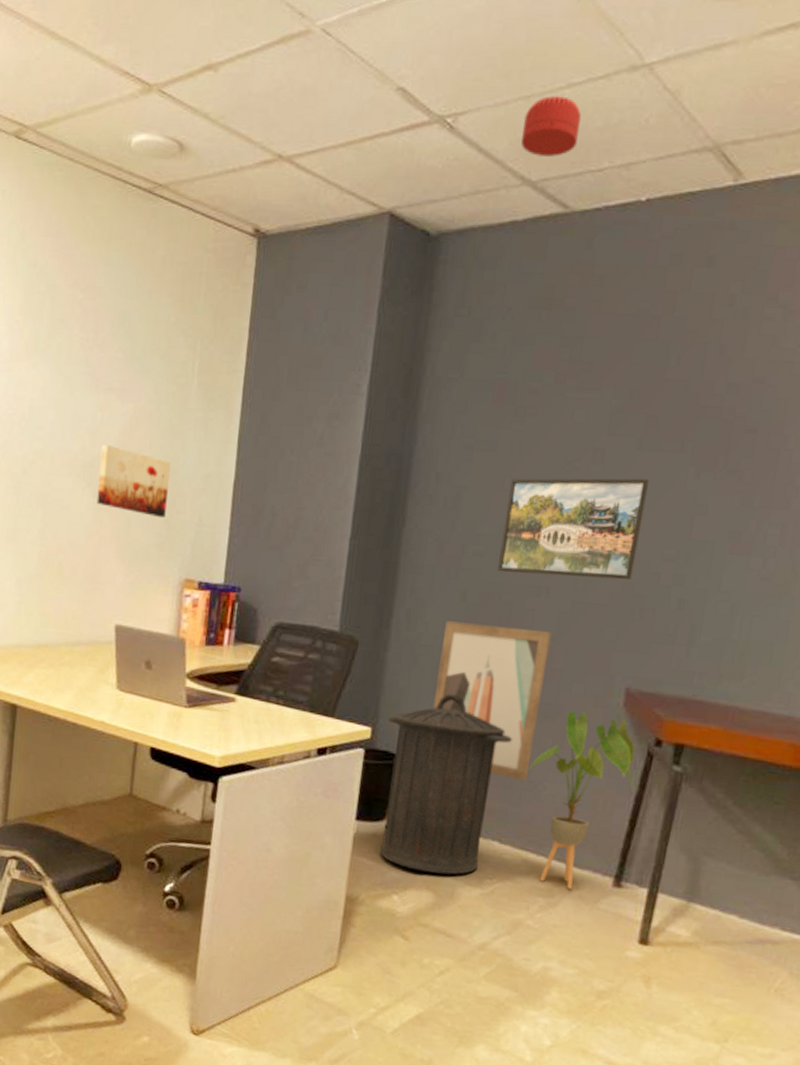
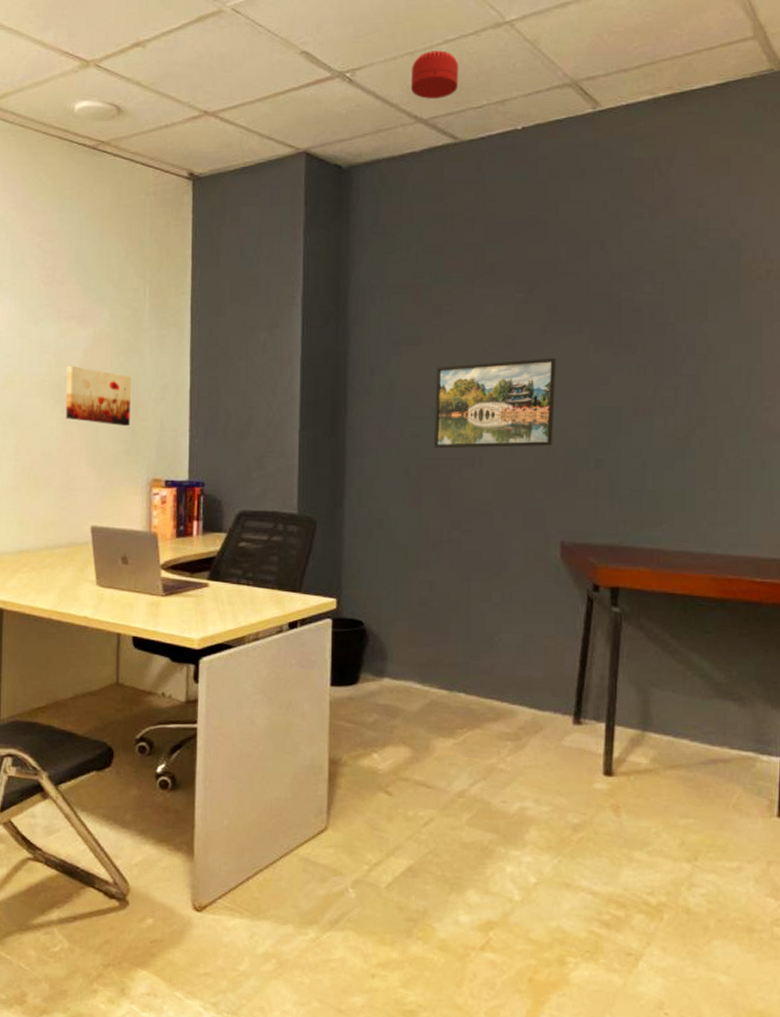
trash can: present [380,694,512,875] -> none [350,561,465,729]
wall art: present [433,621,551,781] -> none [390,496,488,635]
house plant: present [528,711,635,889] -> none [483,567,580,731]

